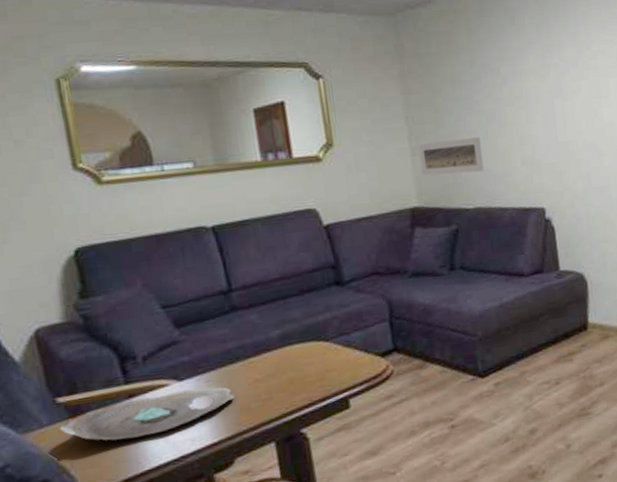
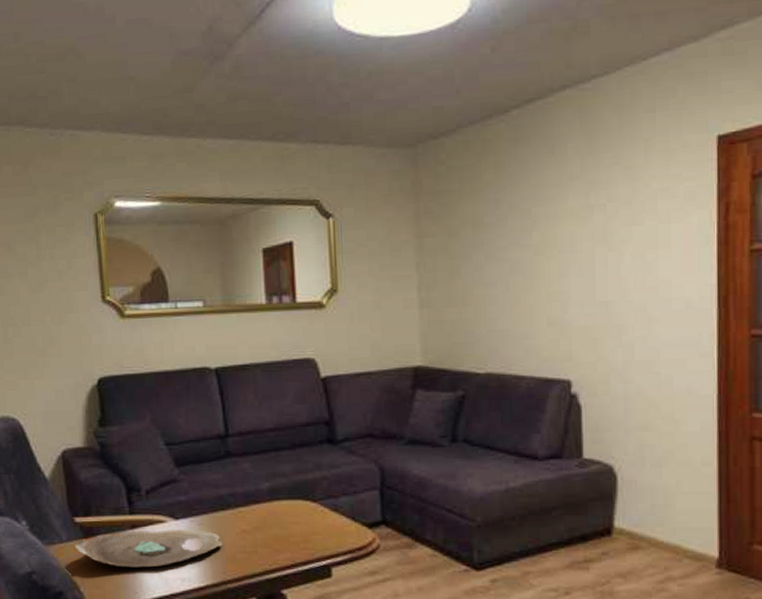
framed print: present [418,136,485,176] -> none [428,289,502,332]

